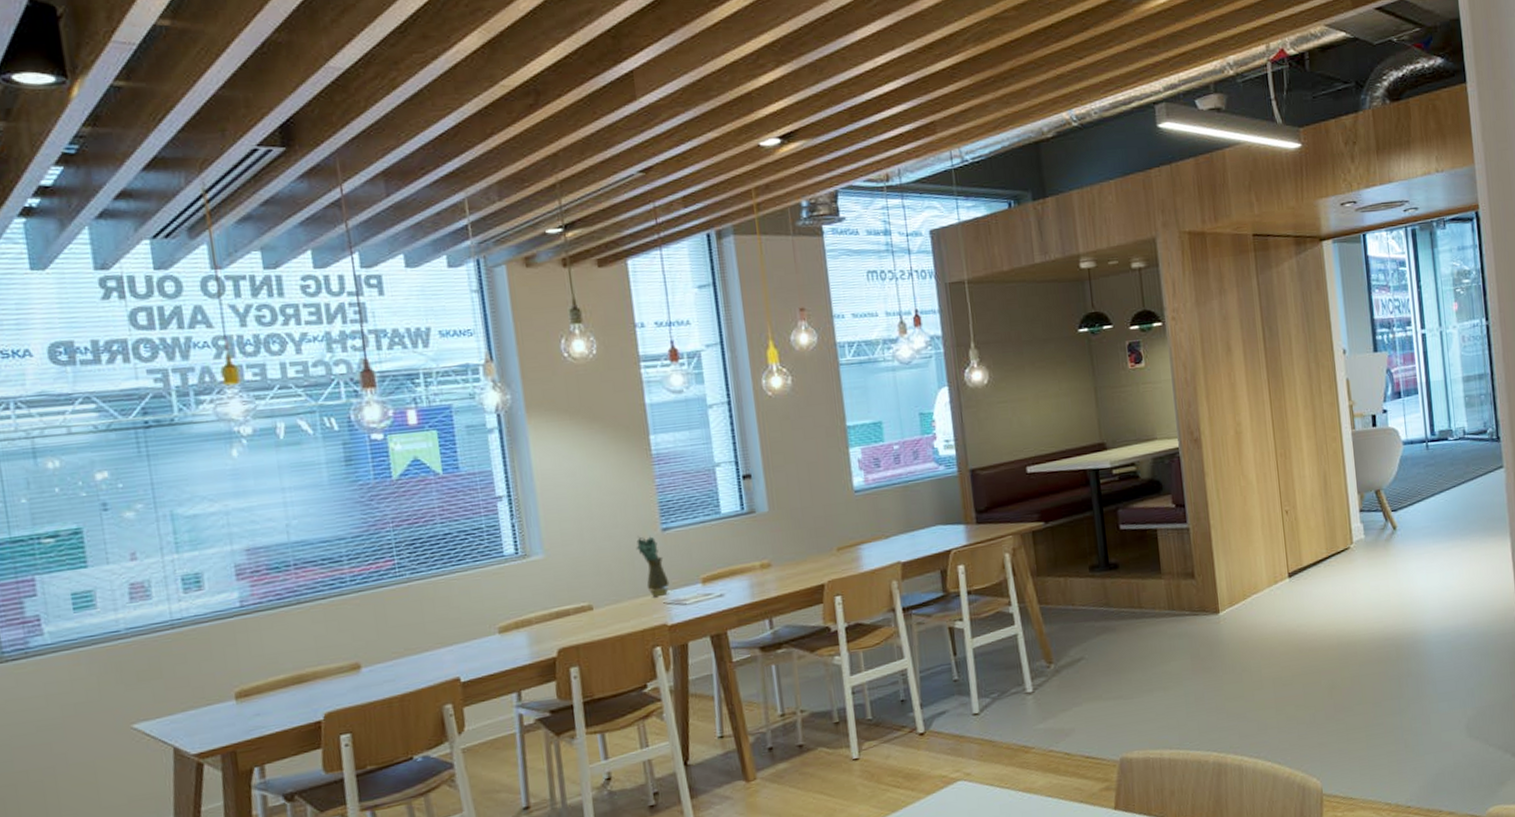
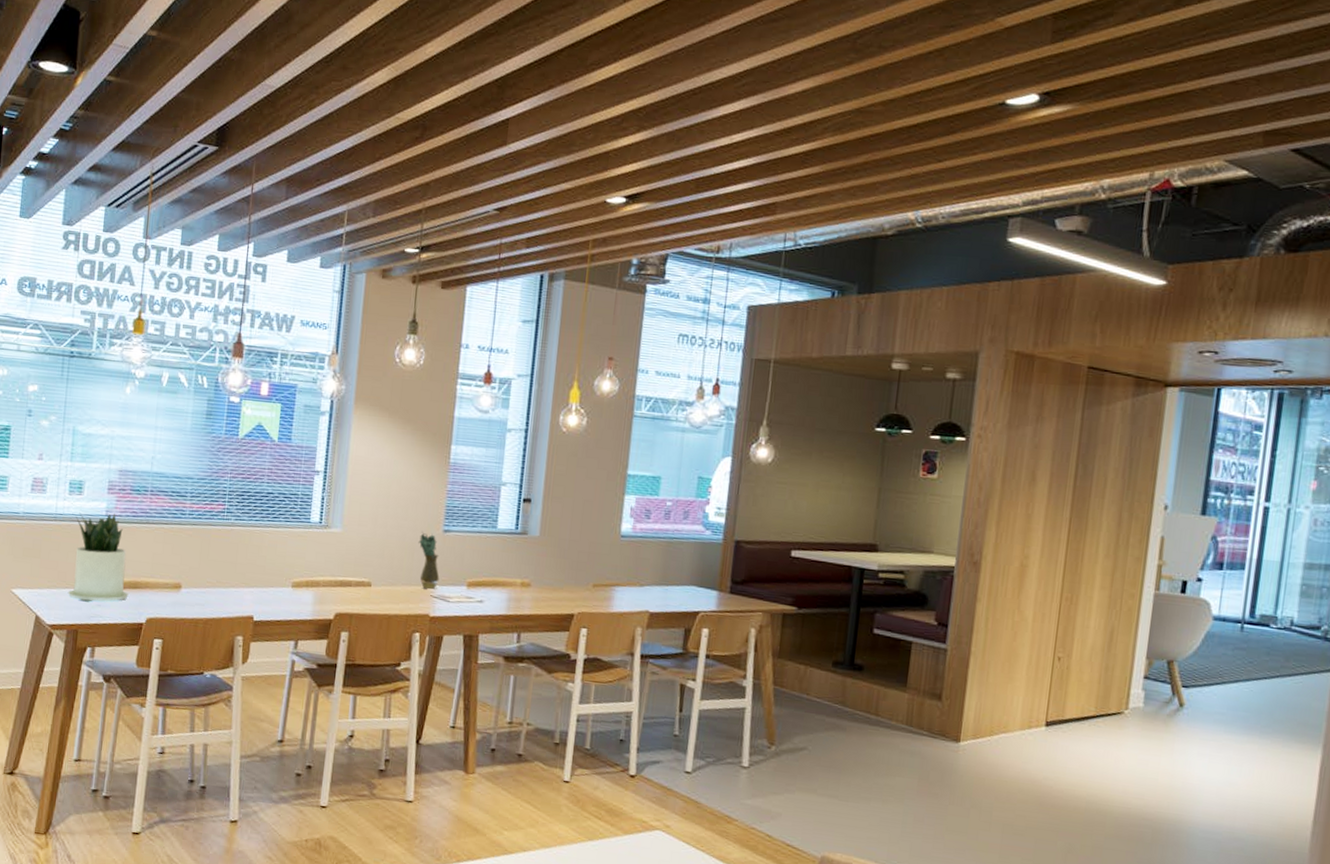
planter: none [199,601,294,716] -> present [67,512,129,602]

